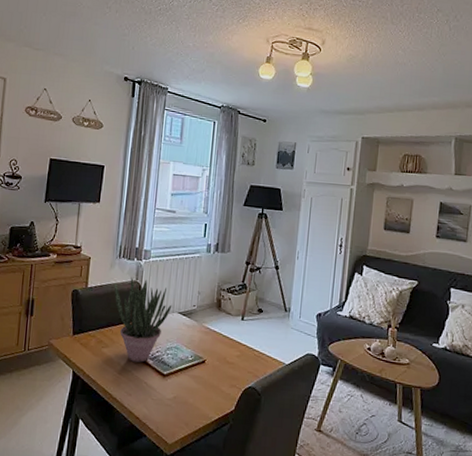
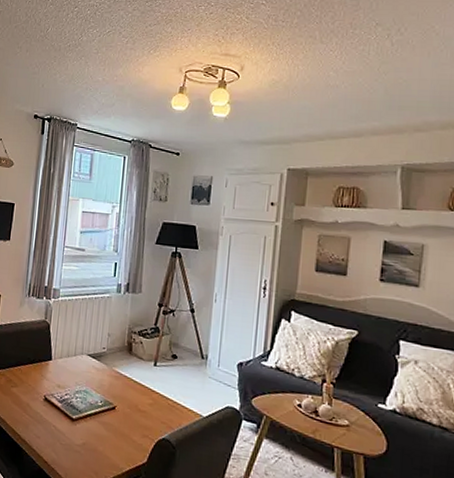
potted plant: present [114,277,172,363] -> none [23,316,81,405]

